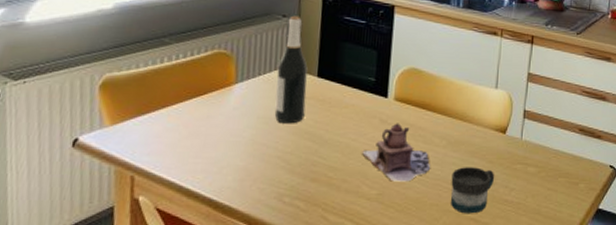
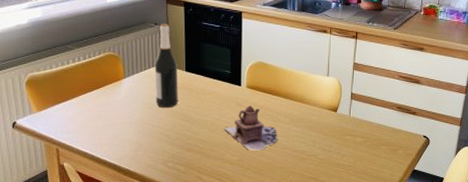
mug: present [451,167,495,214] -> none [295,139,330,174]

